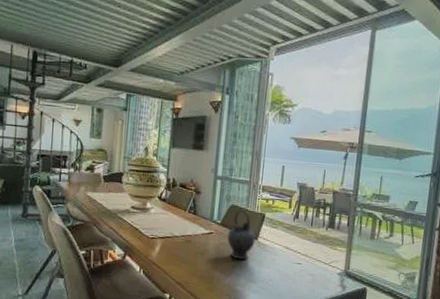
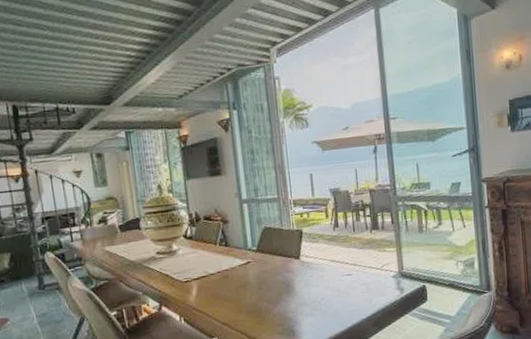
teapot: present [227,209,256,259] -> none [265,229,299,284]

